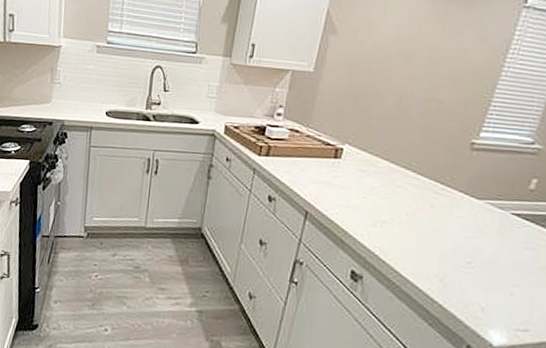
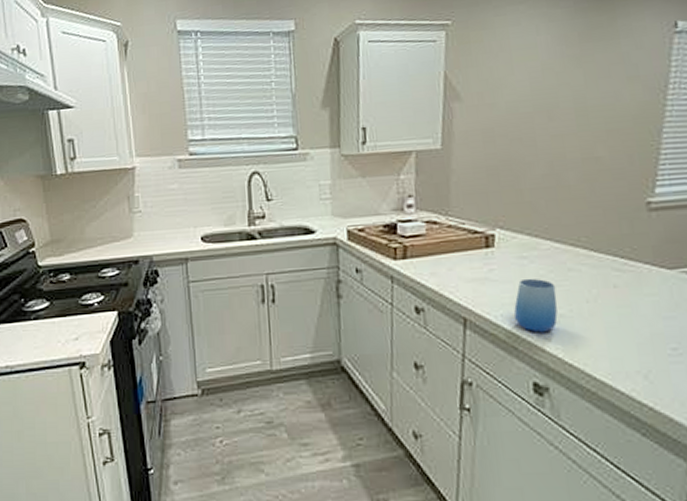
cup: none [346,188,384,233] -> present [513,278,558,333]

